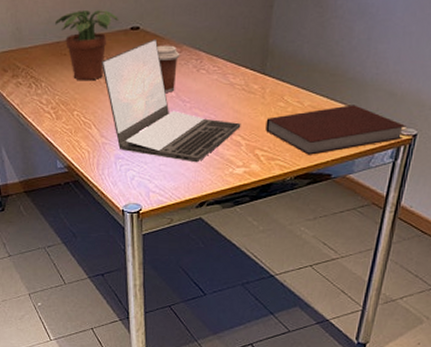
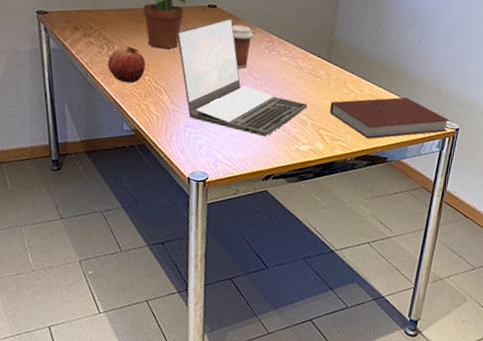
fruit: none [37,83,73,120] -> present [108,47,146,83]

